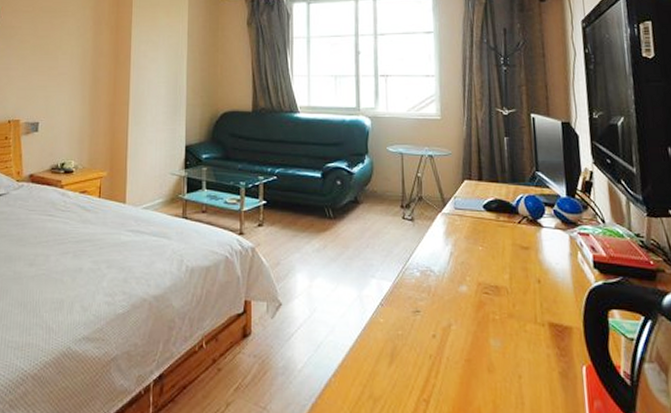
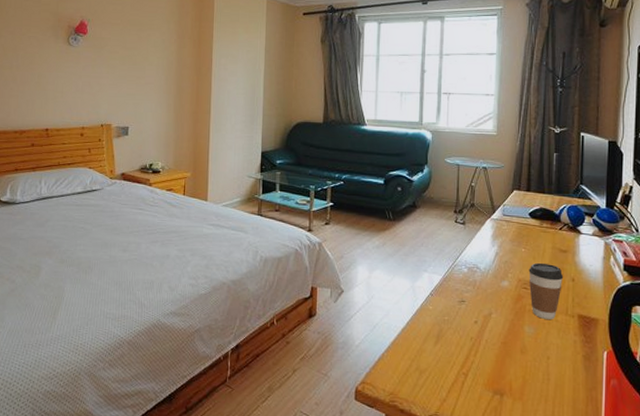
coffee cup: none [488,262,528,331] -> present [528,262,564,320]

